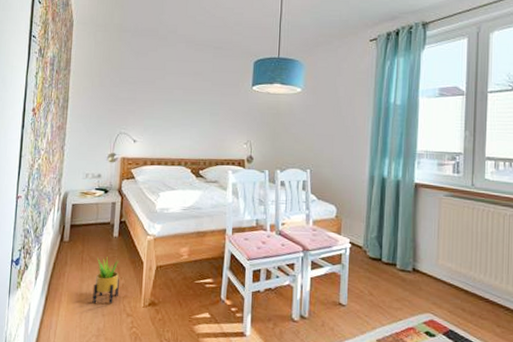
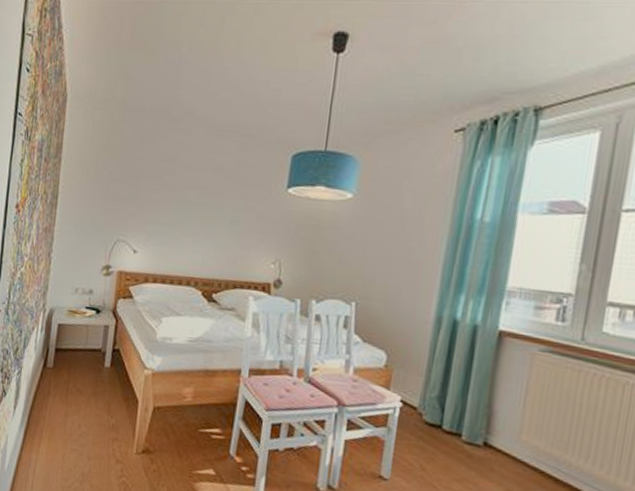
potted plant: present [92,257,119,304] -> none [77,390,110,446]

